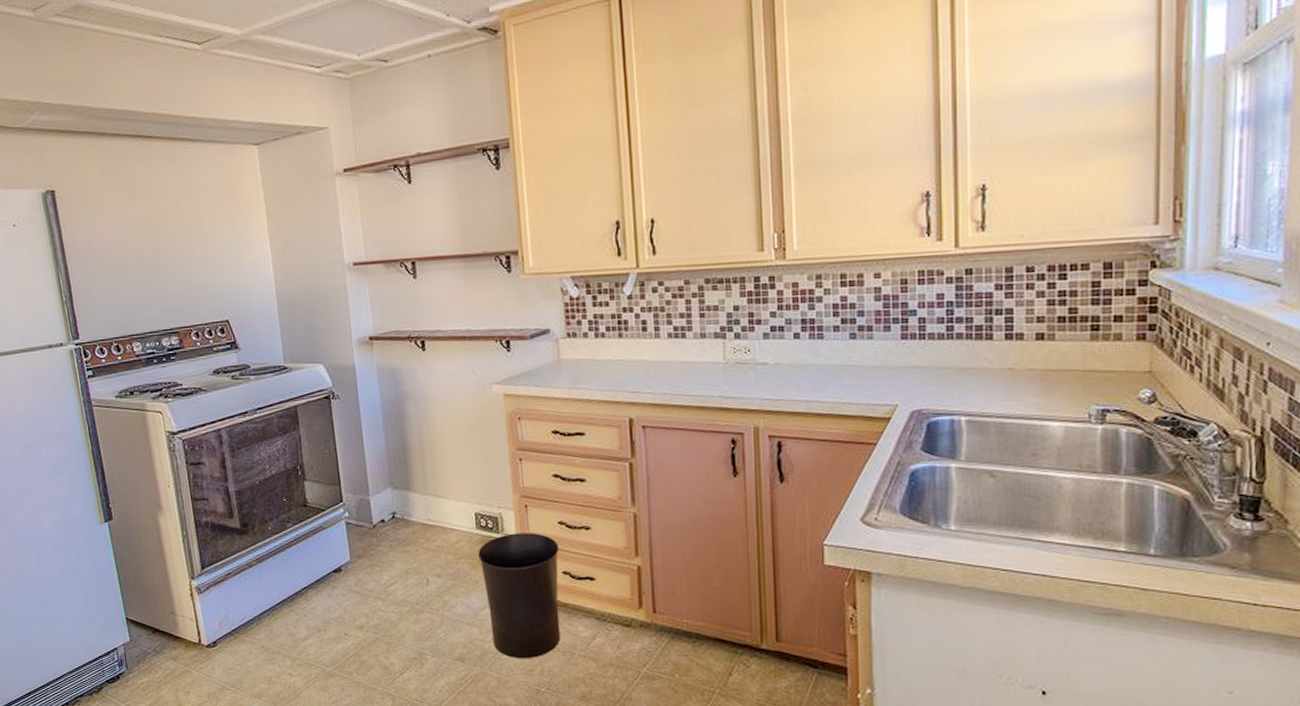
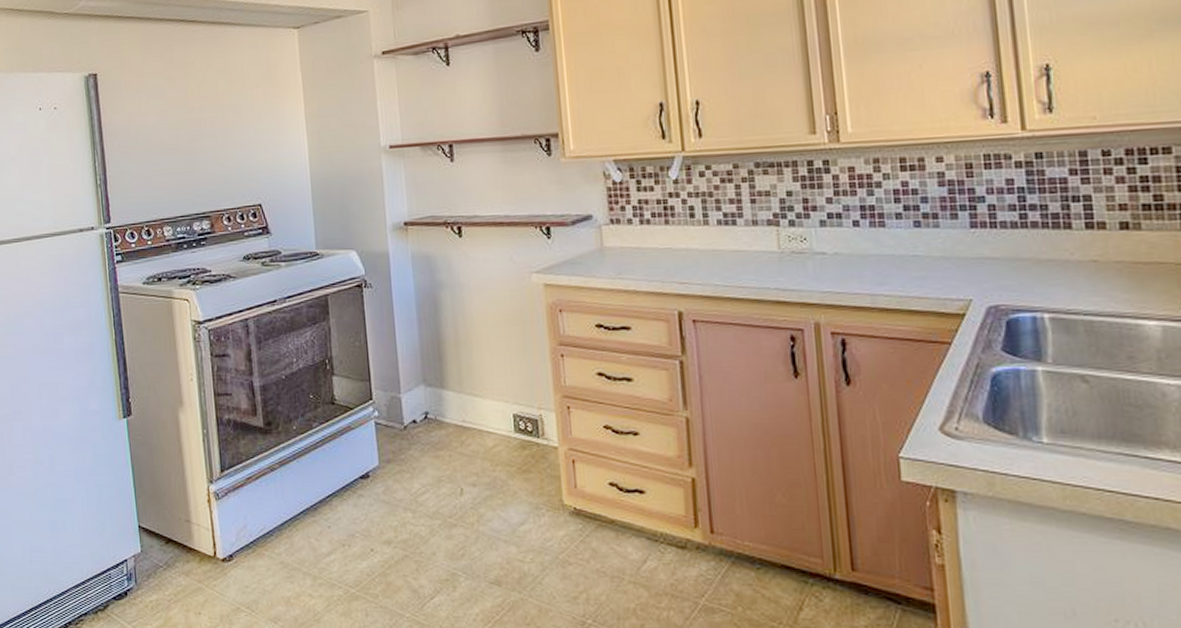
waste bin: present [478,533,561,658] -> none [516,438,608,583]

